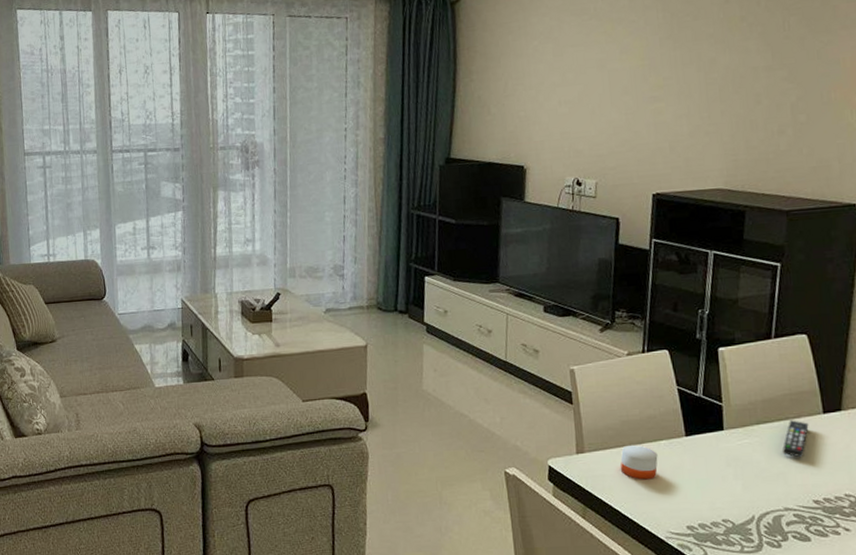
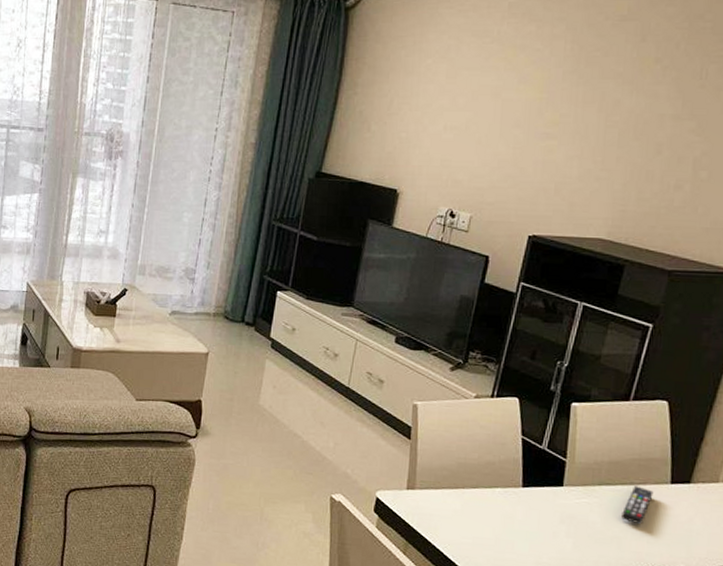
candle: present [620,445,658,480] -> none [449,488,491,525]

